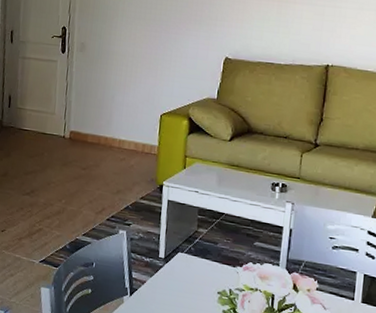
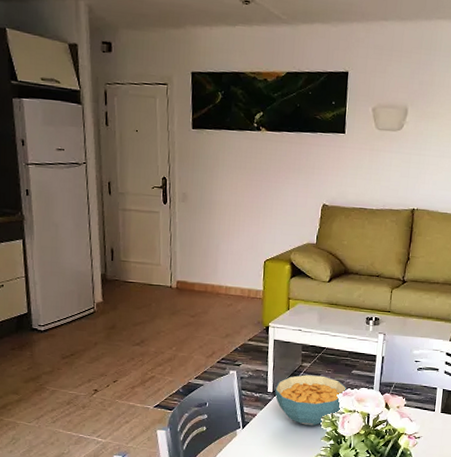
cereal bowl: none [166,241,248,302] -> present [275,374,347,426]

